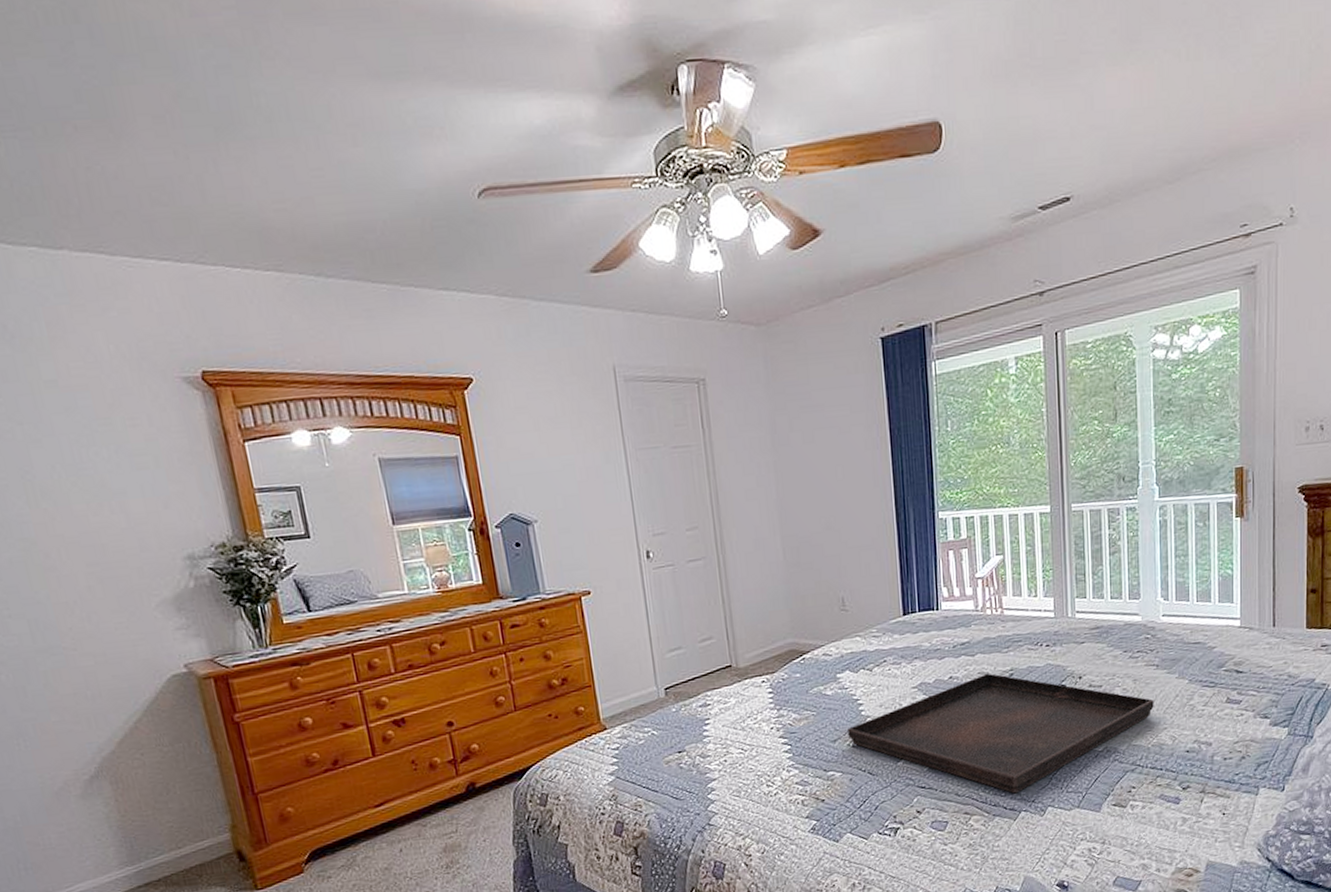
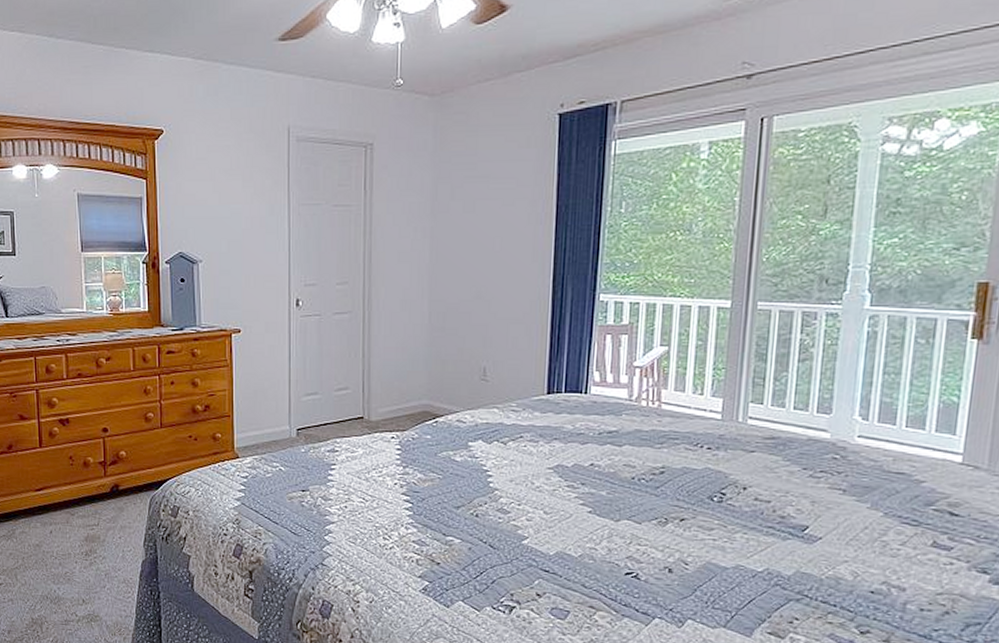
serving tray: present [848,673,1154,794] -> none [473,466,835,598]

